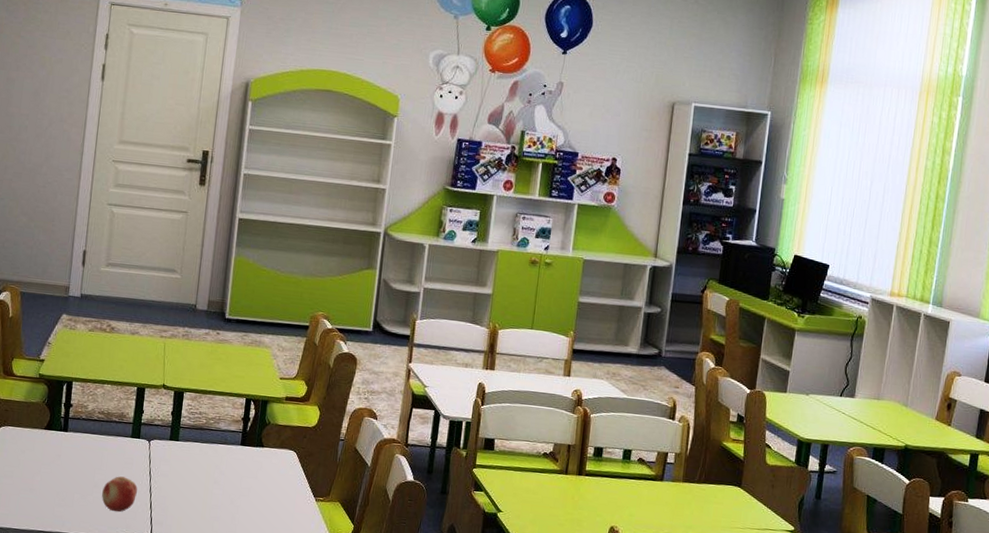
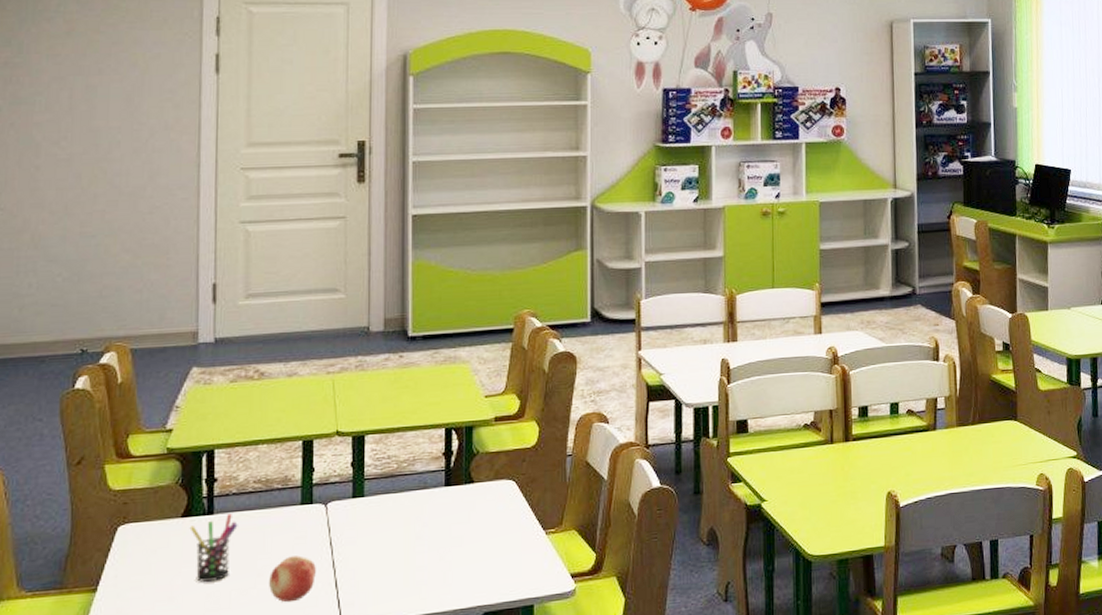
pen holder: none [49,434,84,484] -> present [189,514,238,582]

